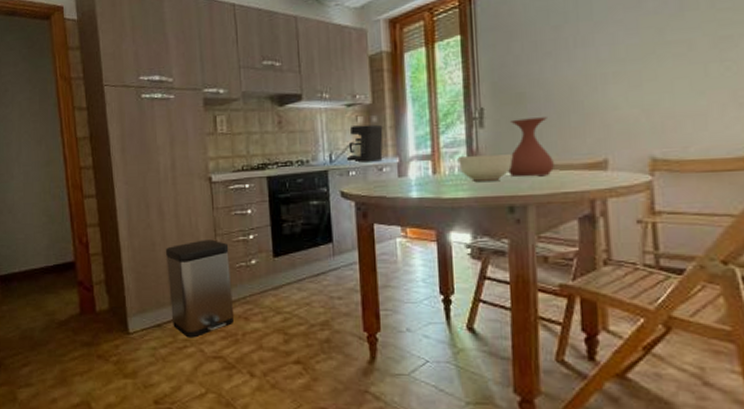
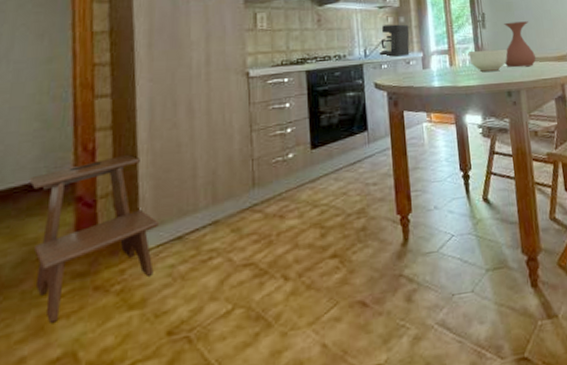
step stool: none [44,249,142,377] -> present [28,154,159,323]
pedal bin: present [166,239,235,338] -> none [194,136,269,247]

